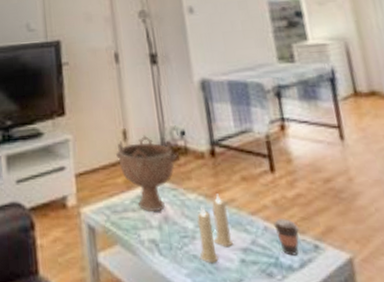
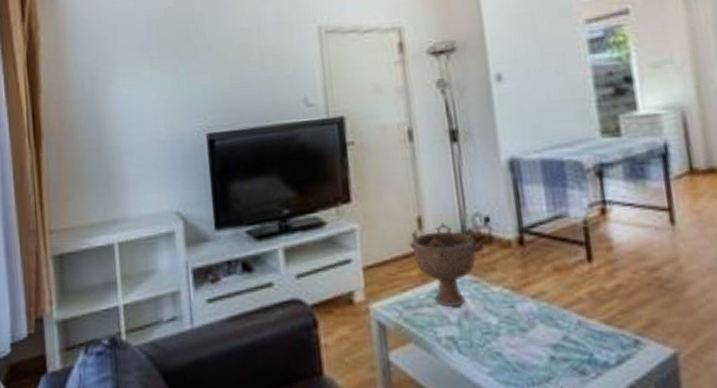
candle: present [197,193,233,264] -> none [501,286,542,361]
coffee cup: present [273,217,300,256] -> none [589,311,619,352]

